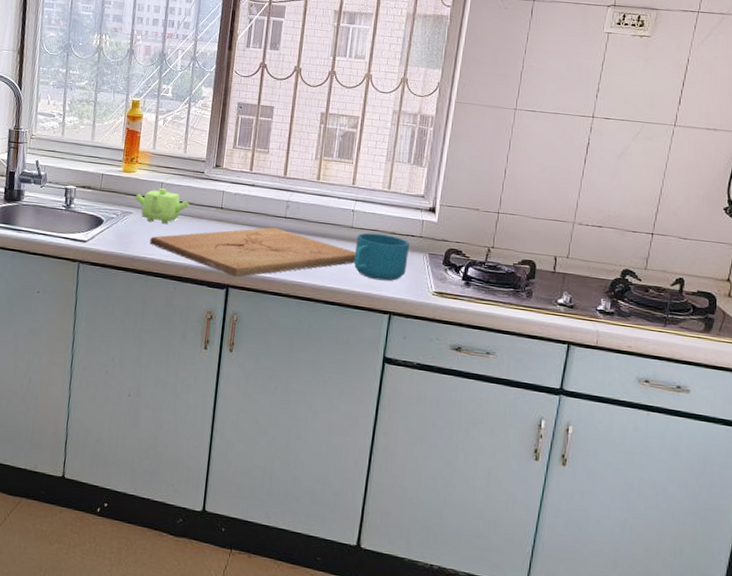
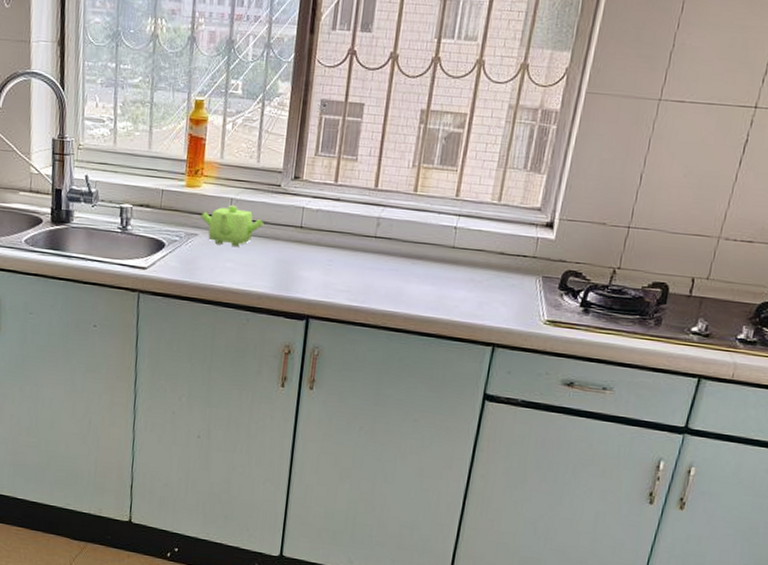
cutting board: present [149,227,357,278] -> none [218,248,458,307]
cup: present [353,232,409,281] -> none [453,253,520,309]

